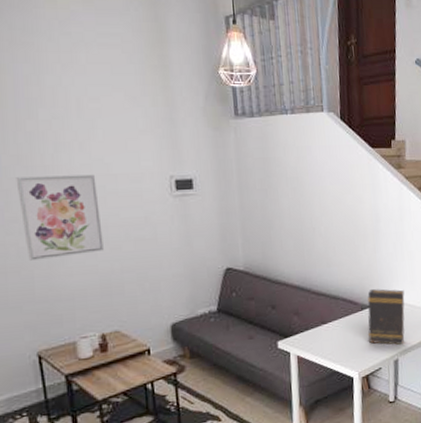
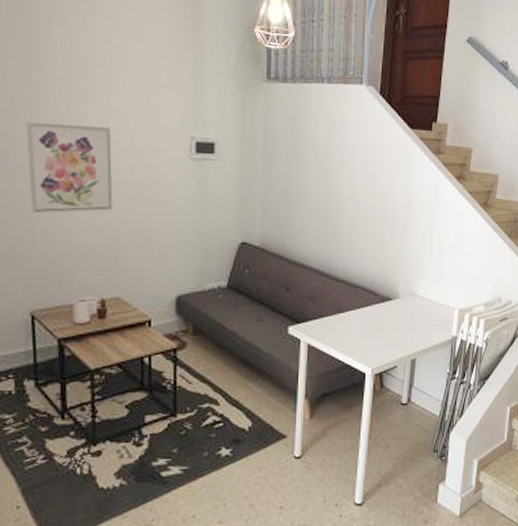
book: present [367,289,405,346] -> none [387,281,430,344]

